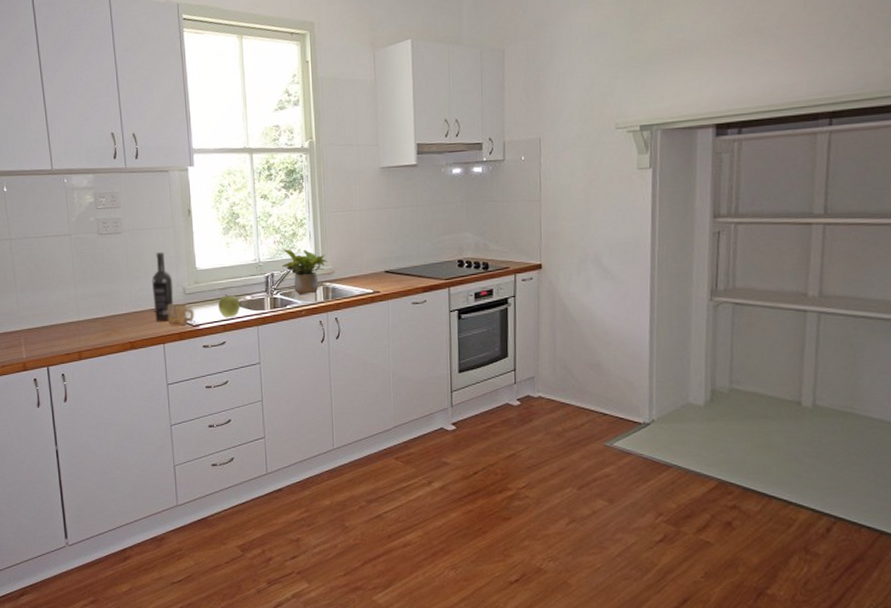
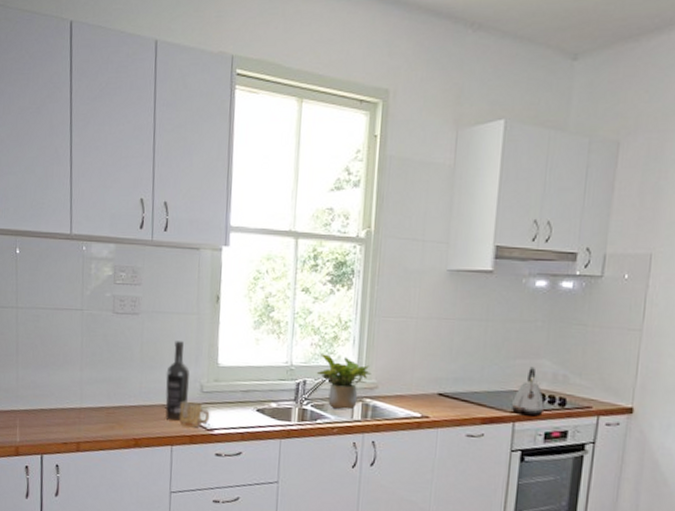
fruit: present [218,294,240,317] -> none [238,398,263,425]
kettle: none [445,240,473,282] -> present [511,366,545,418]

